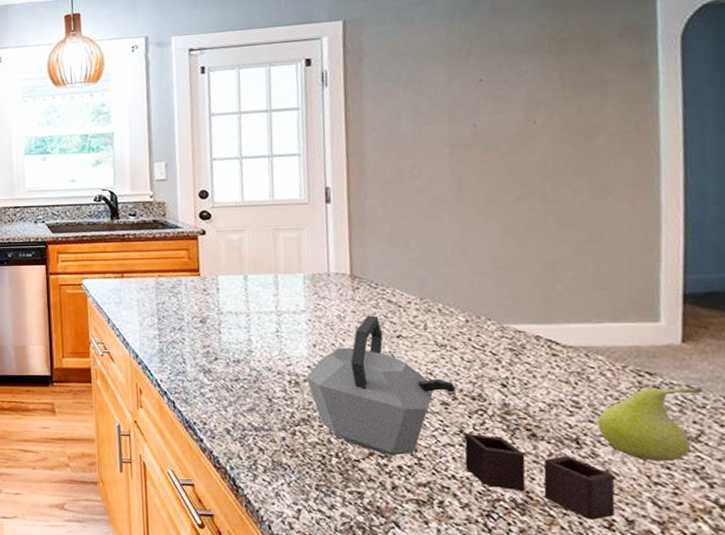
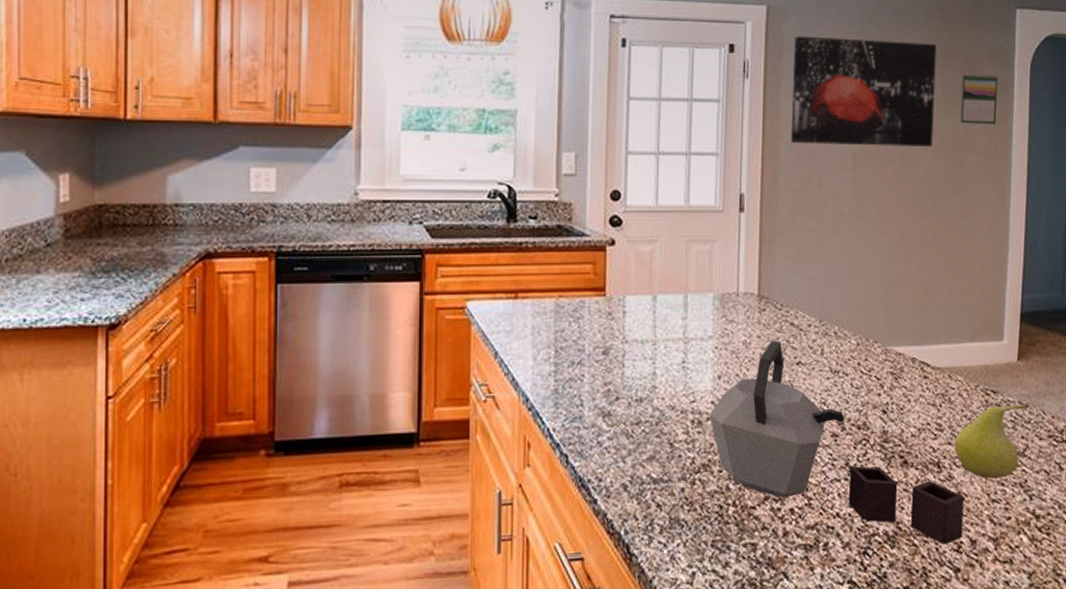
wall art: none [375,30,550,140] -> present [791,36,936,148]
calendar: none [583,53,636,106] -> present [960,73,998,124]

